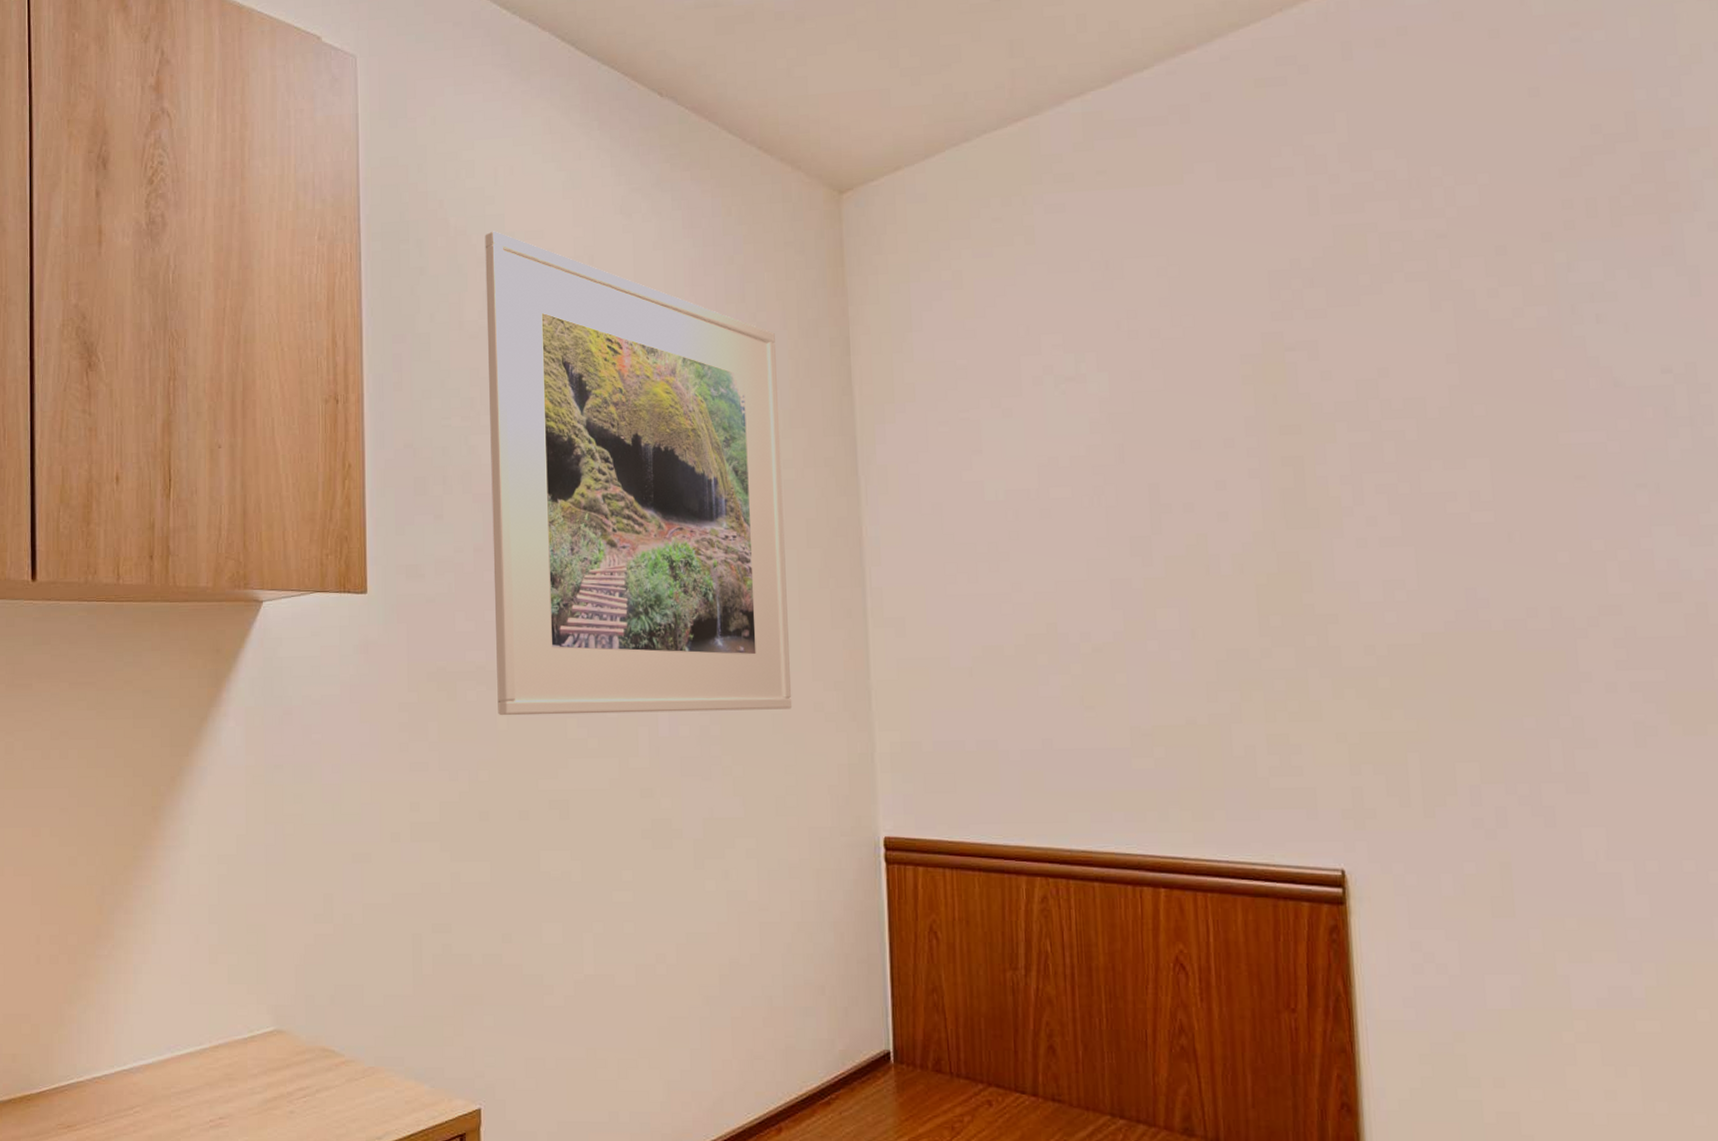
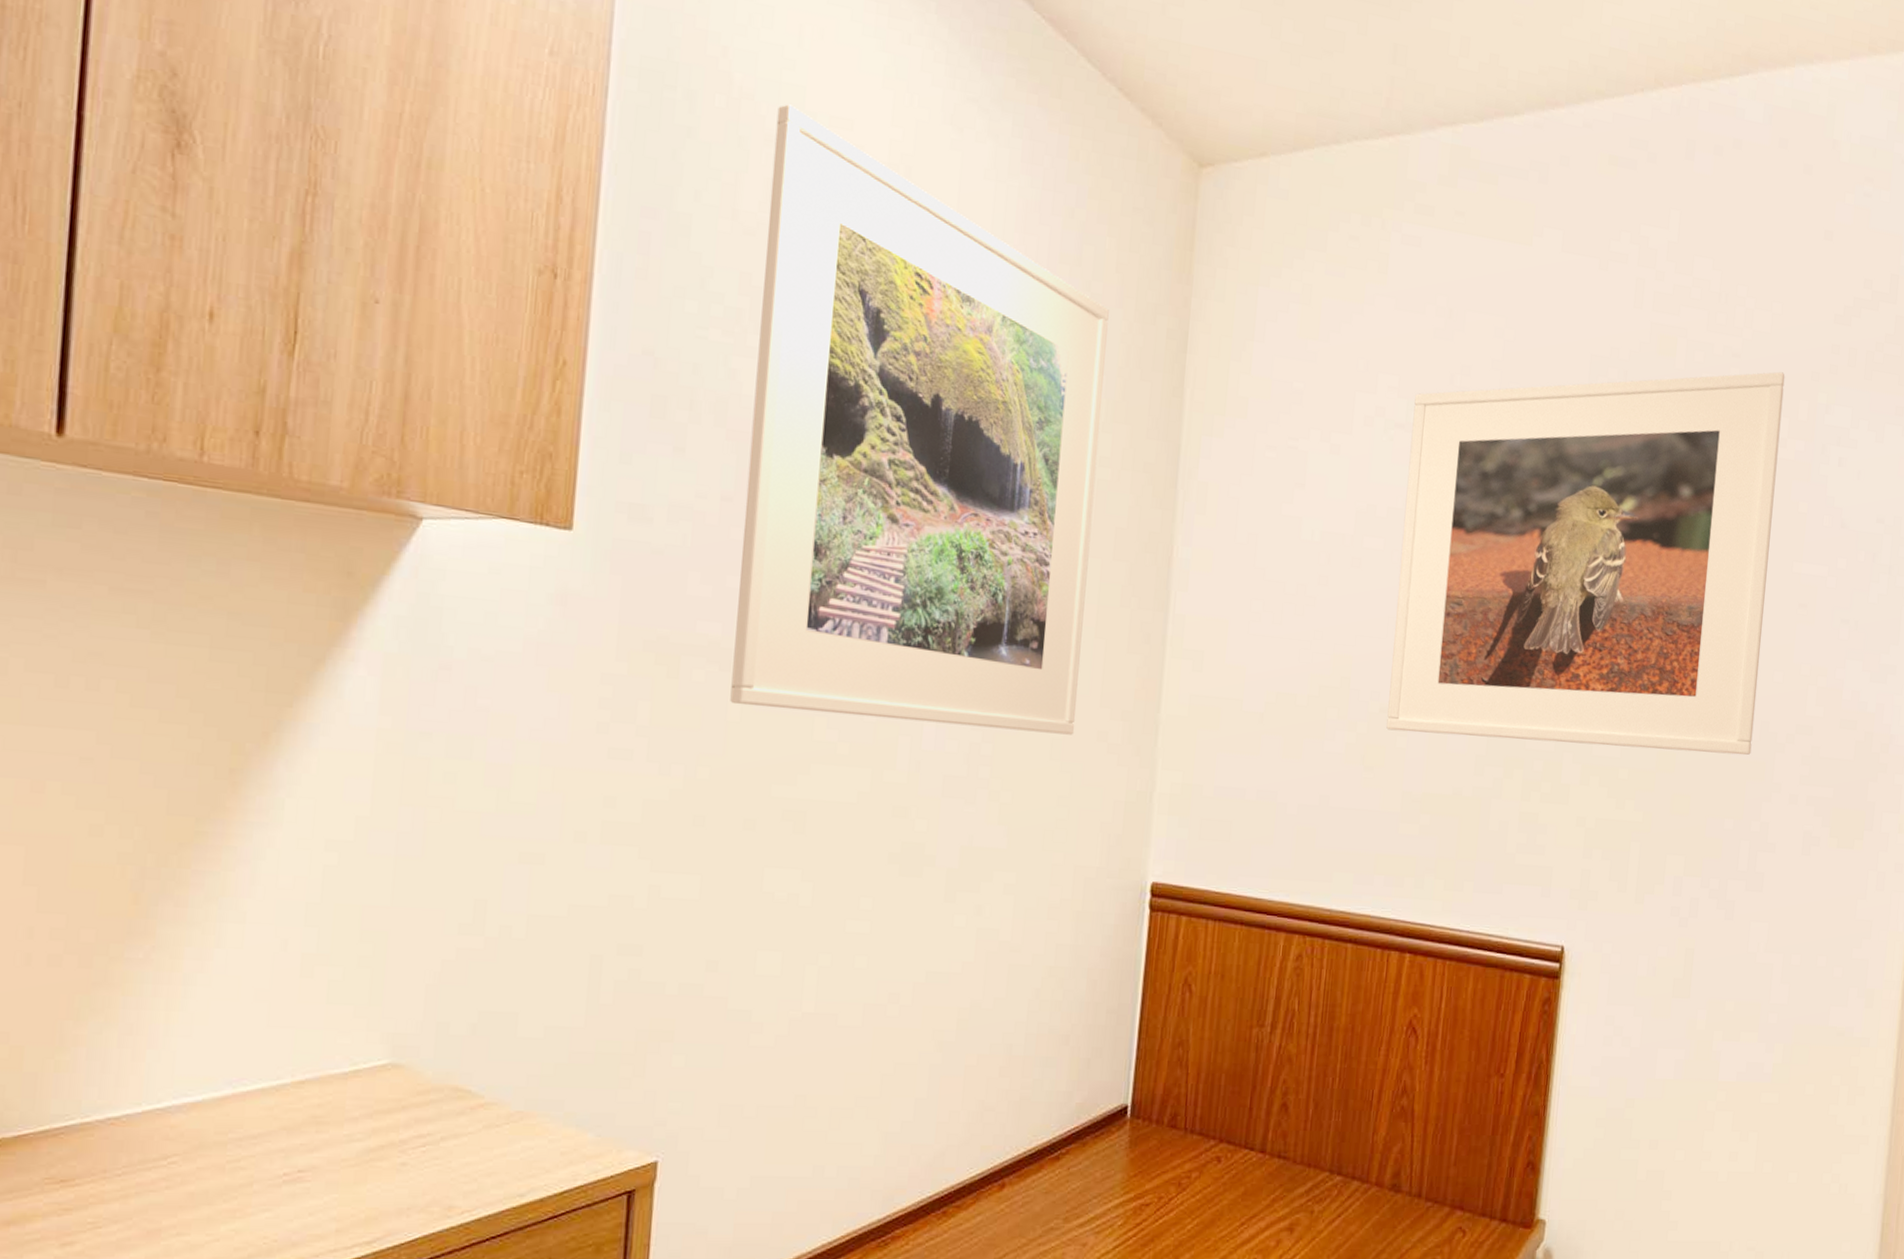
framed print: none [1082,241,1544,668] -> present [1386,372,1785,756]

